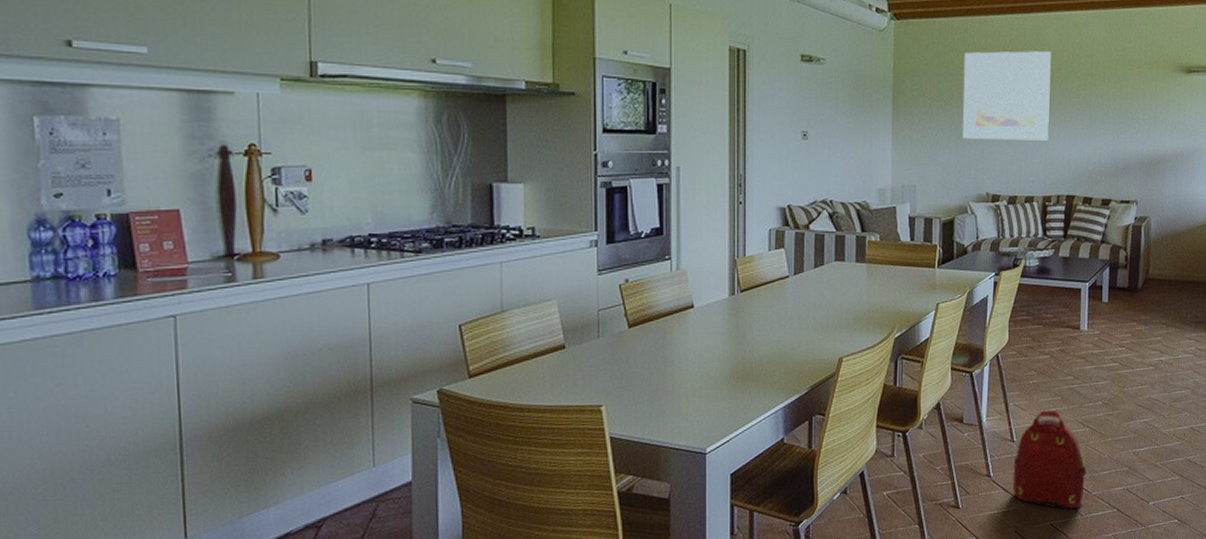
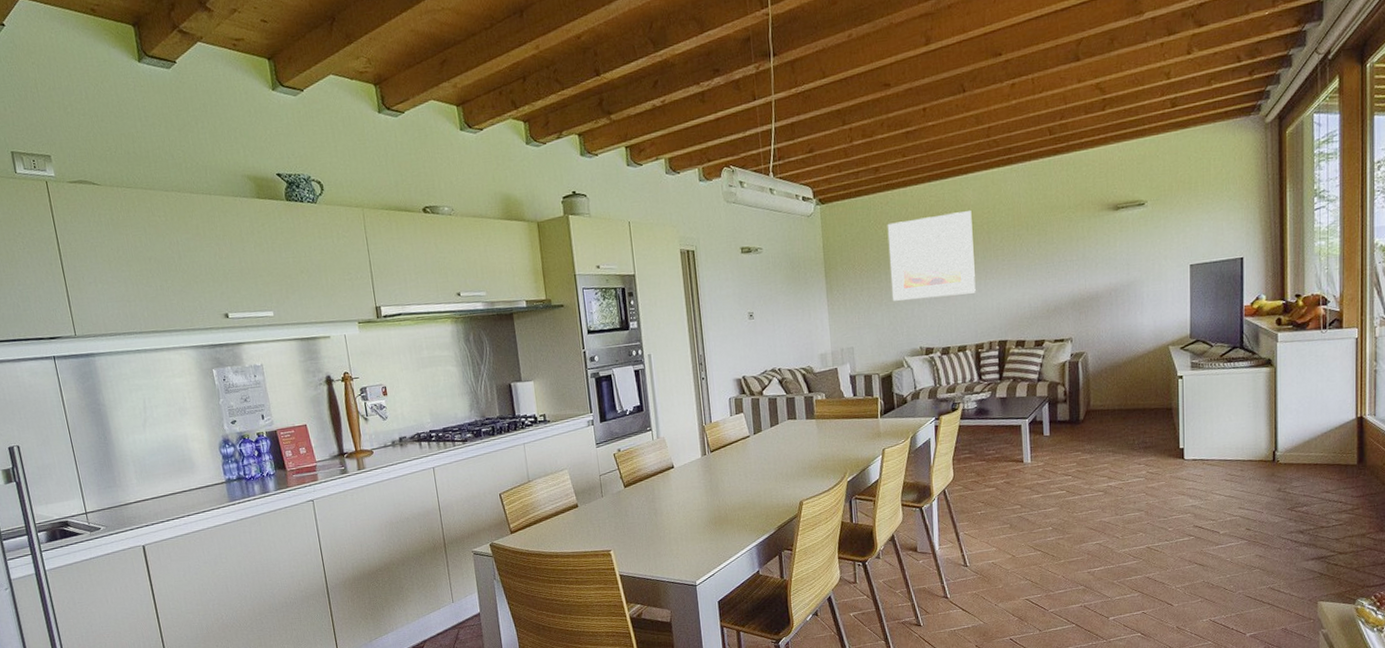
backpack: present [1012,410,1088,511] -> none [968,536,1043,627]

